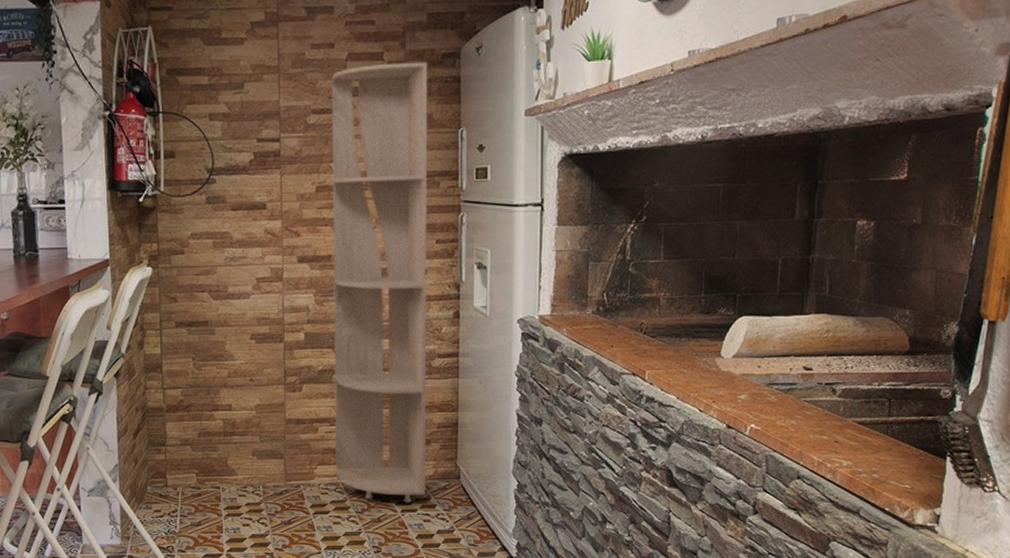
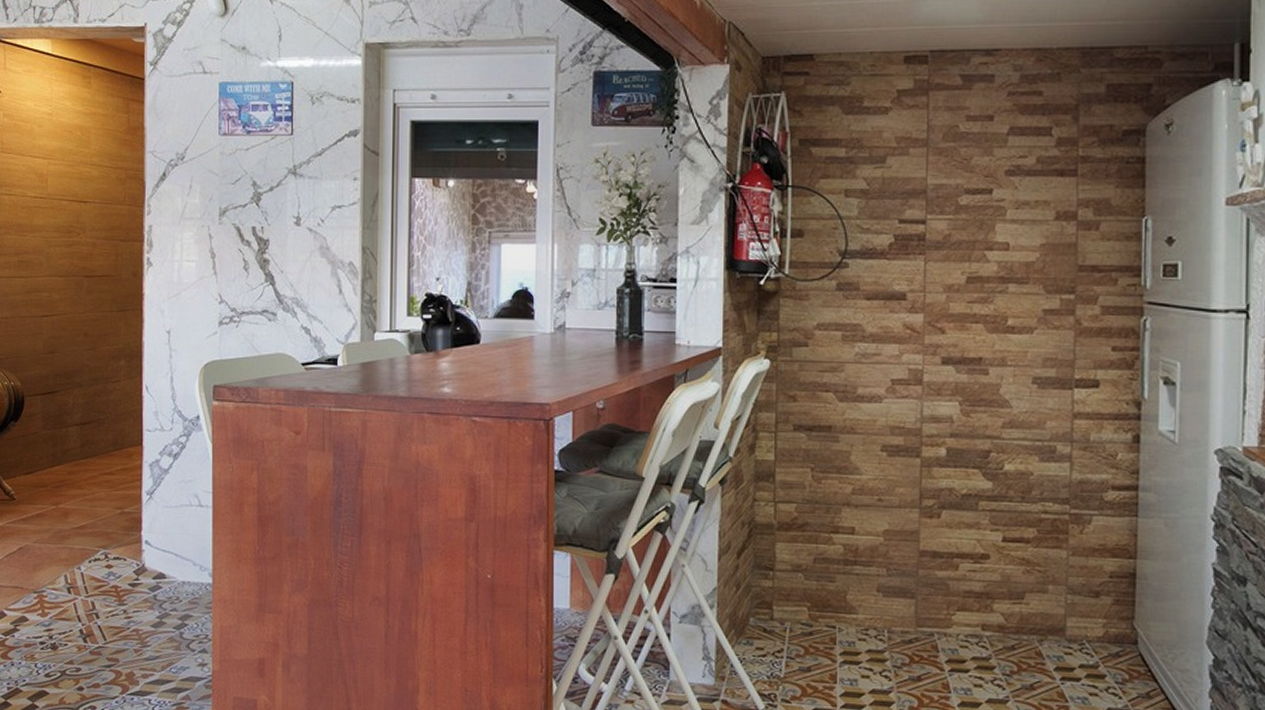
shelving unit: present [331,61,428,503] -> none [979,139,1106,669]

